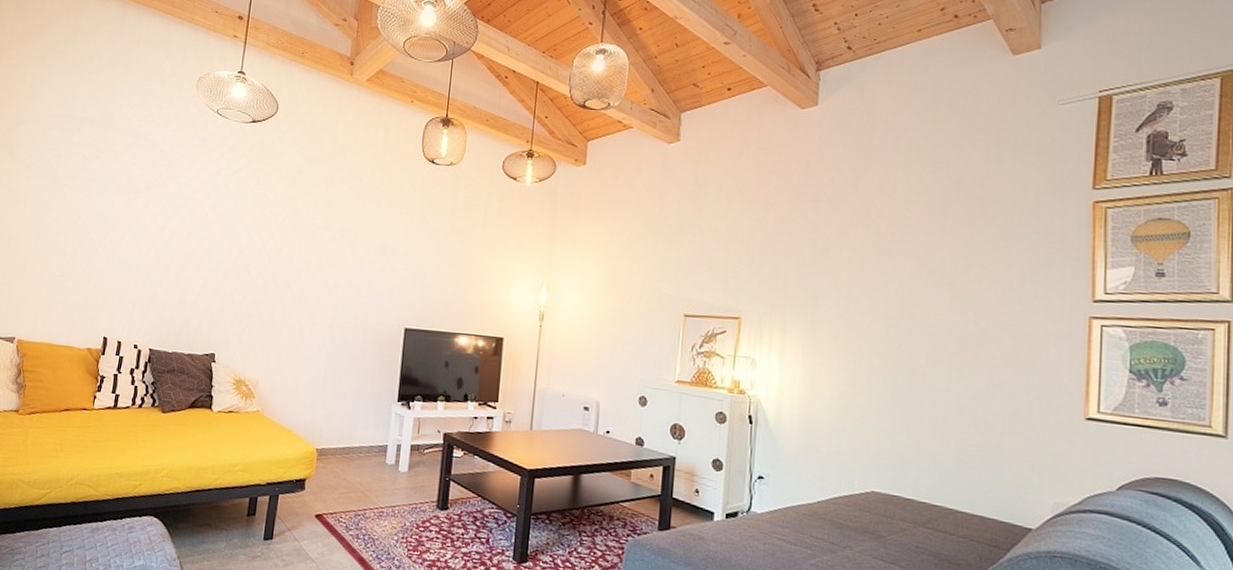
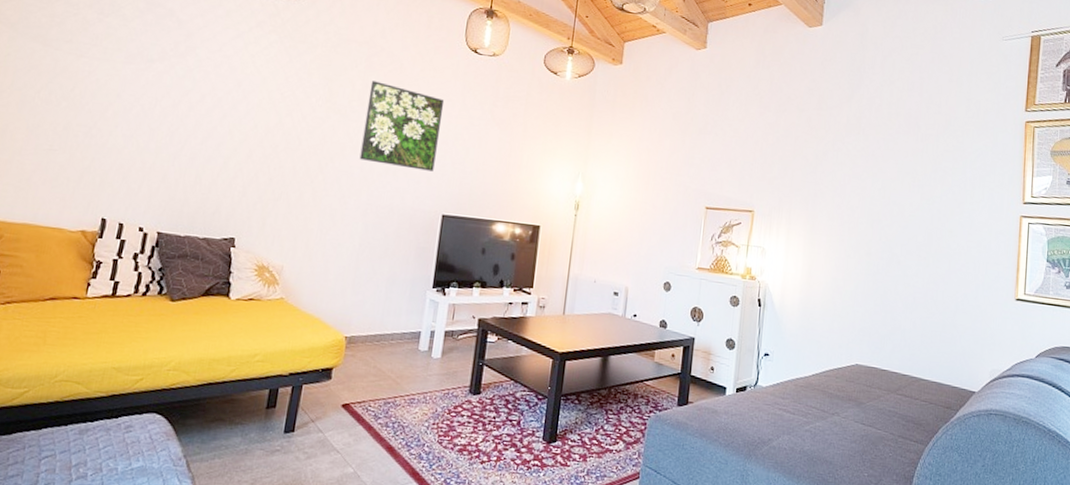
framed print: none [324,197,404,285] -> present [359,81,445,172]

